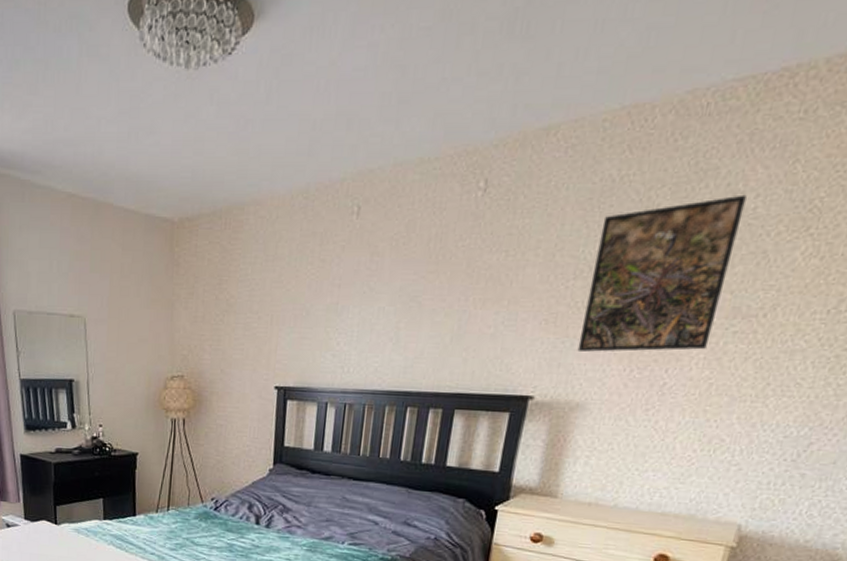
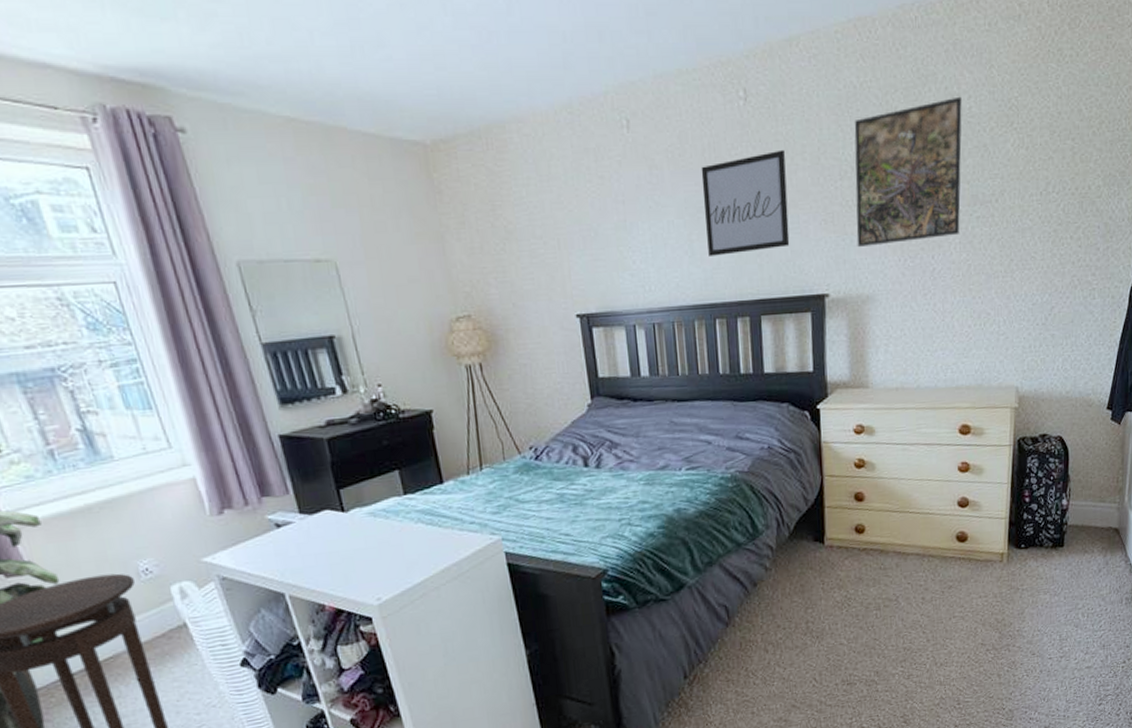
wall art: none [413,244,518,346] -> present [701,149,790,256]

